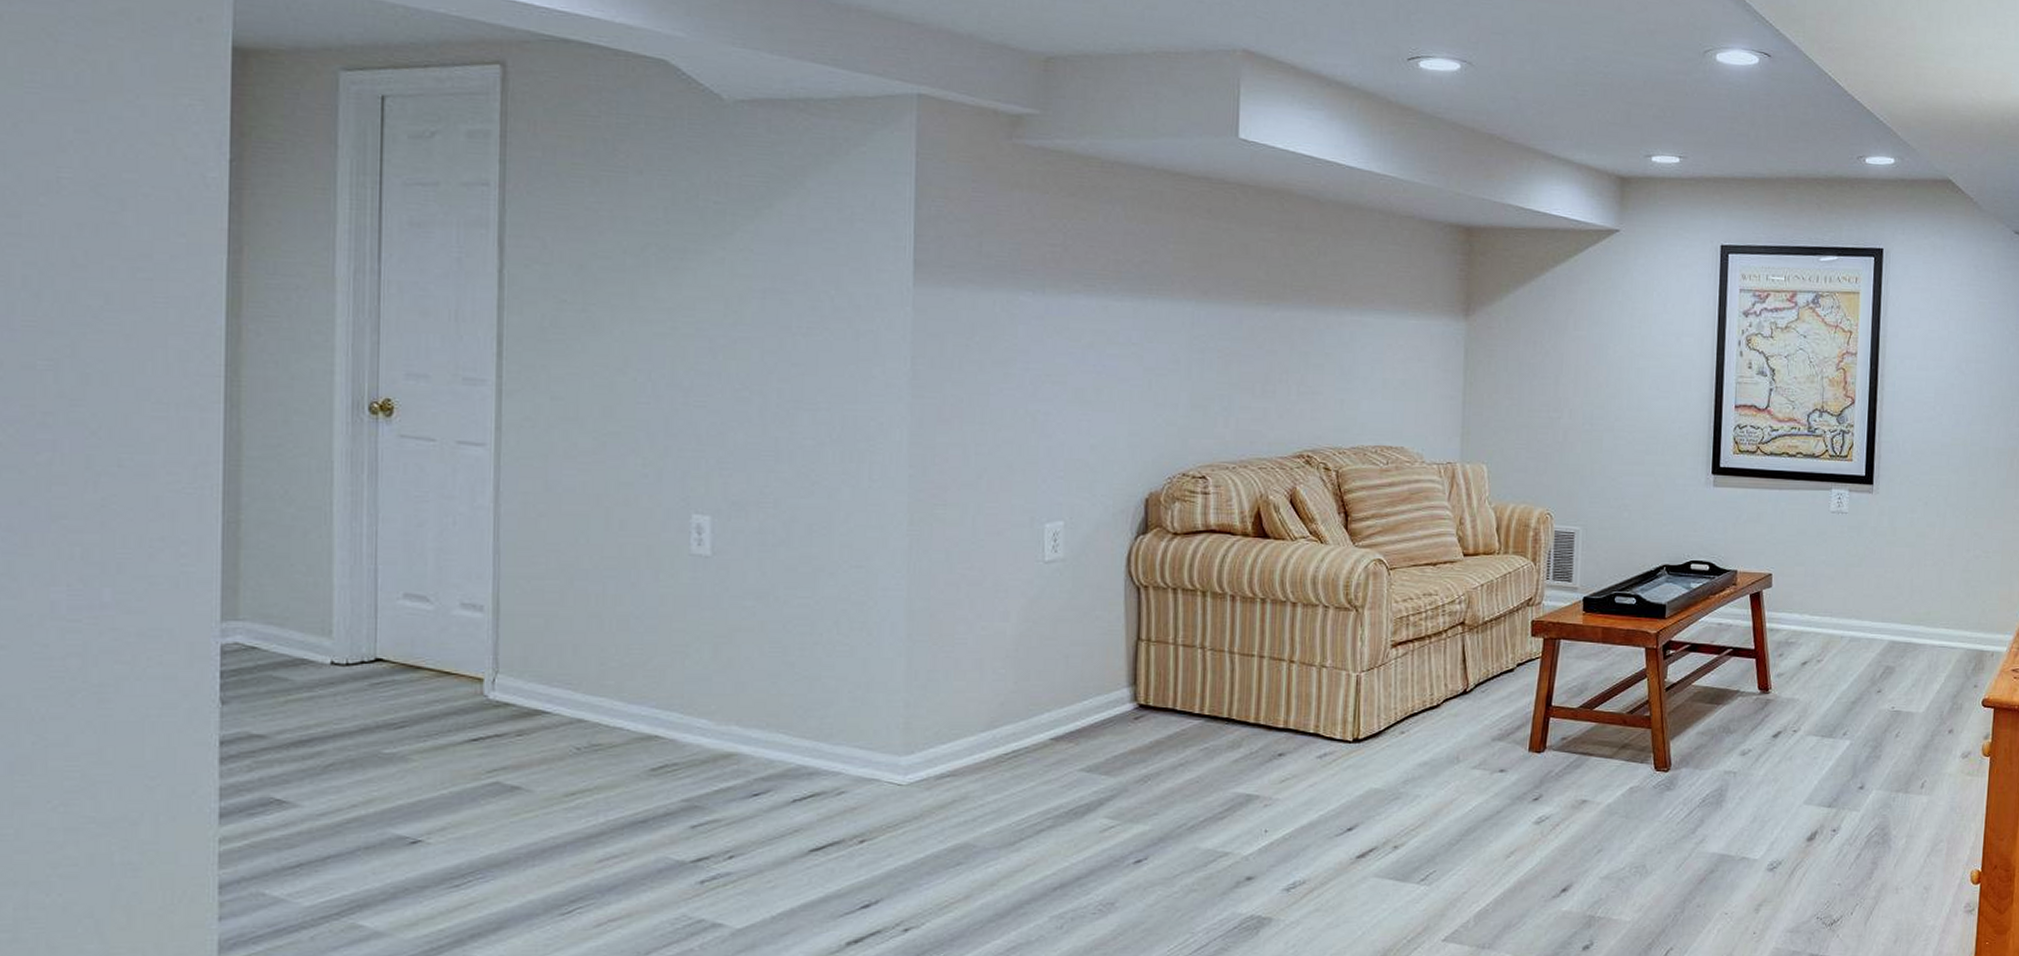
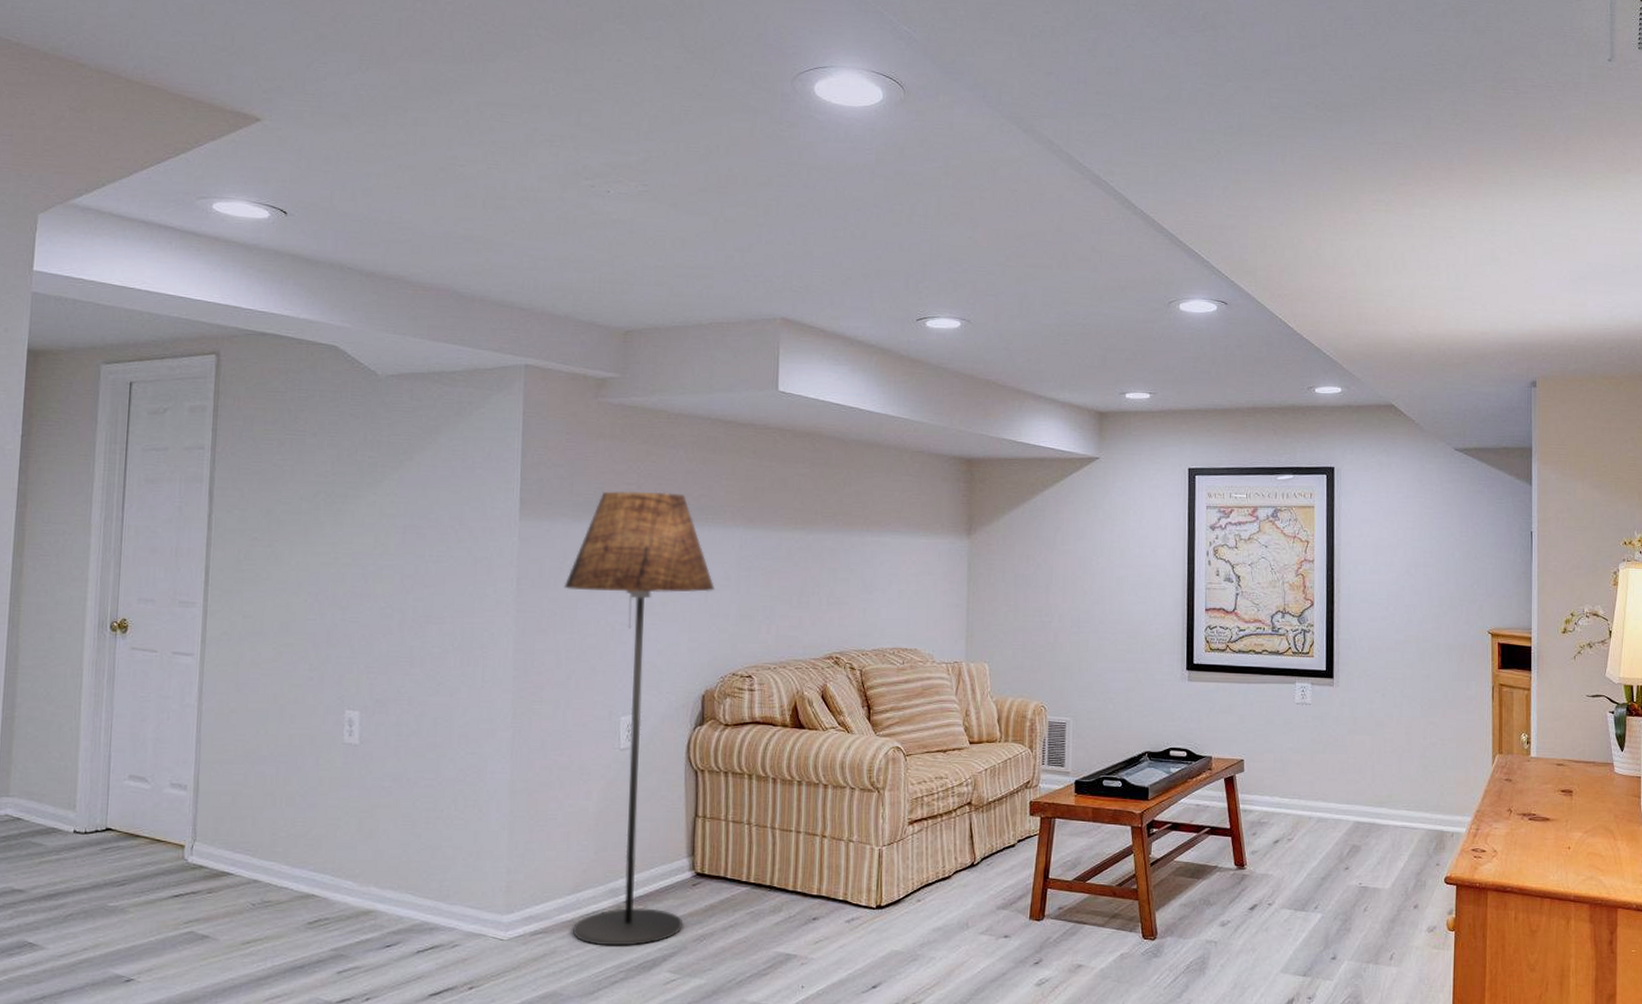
floor lamp: none [971,253,1161,790] -> present [564,491,715,946]

